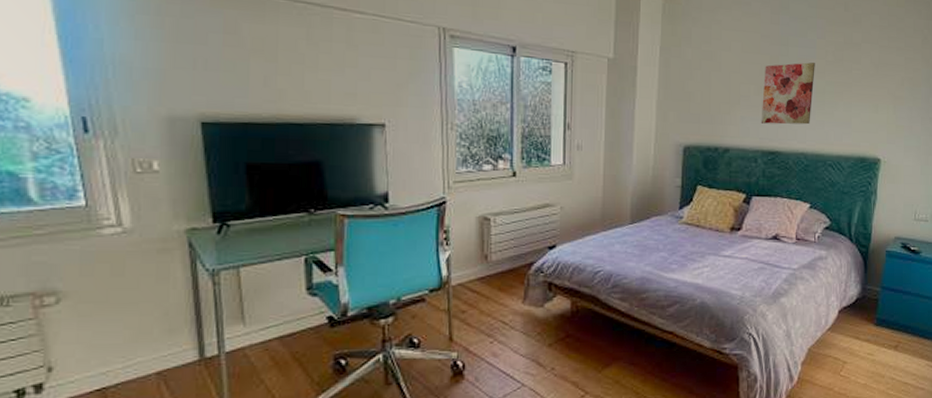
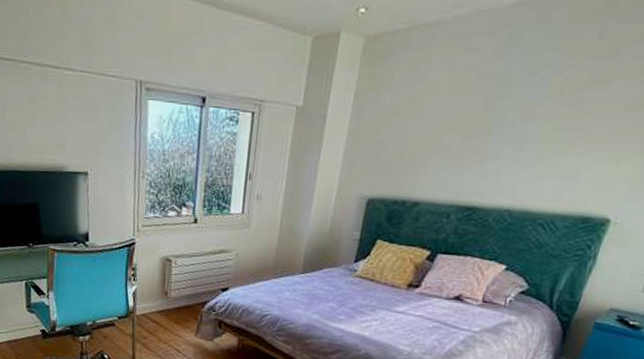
wall art: present [761,62,815,125] -> none [461,105,544,178]

